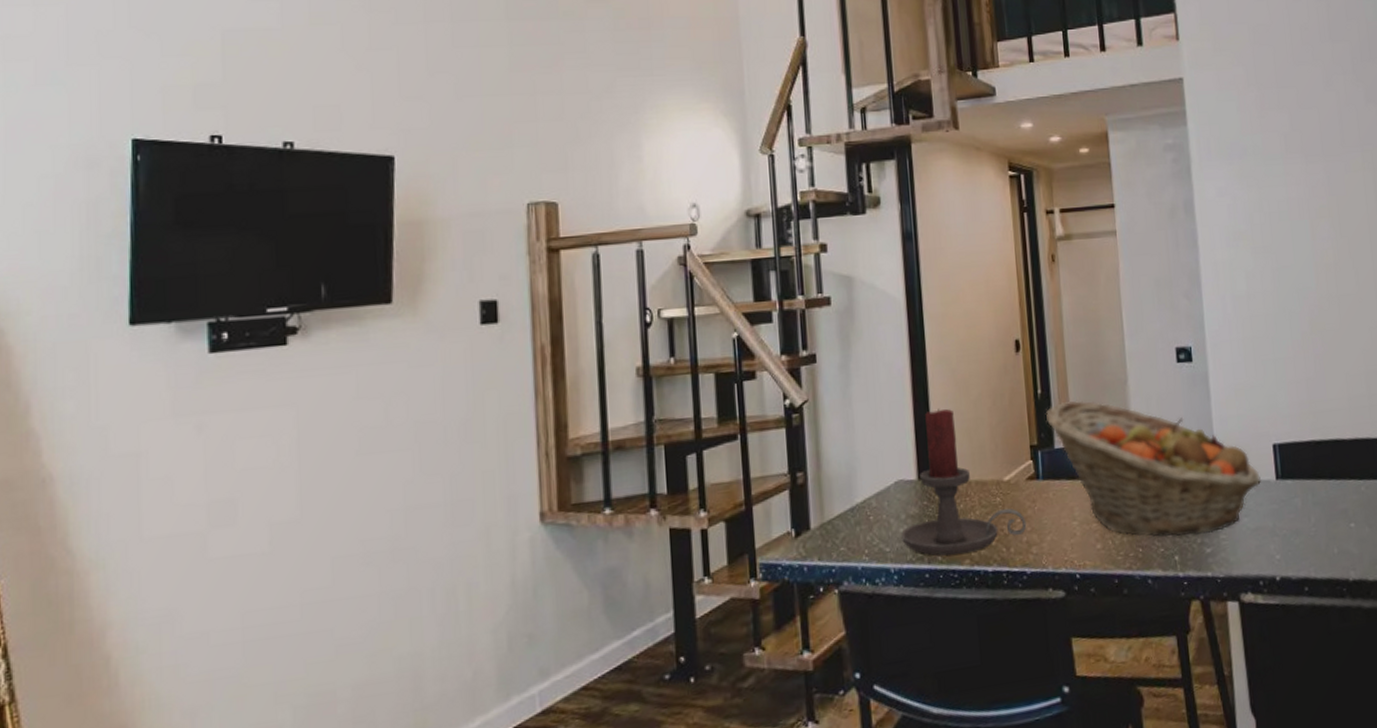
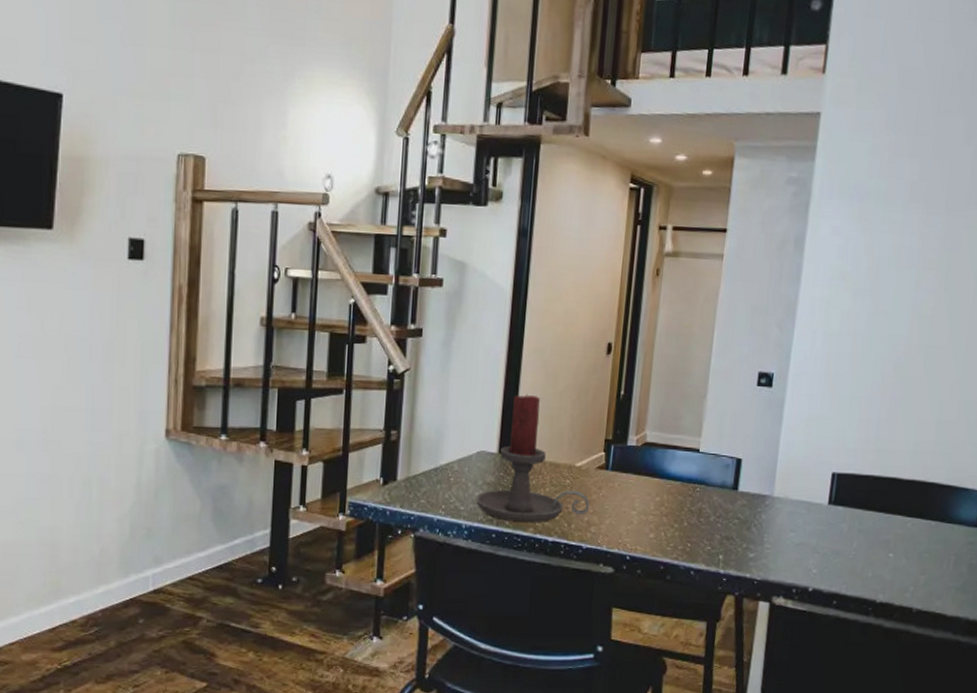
fruit basket: present [1045,400,1261,538] -> none [624,405,814,541]

